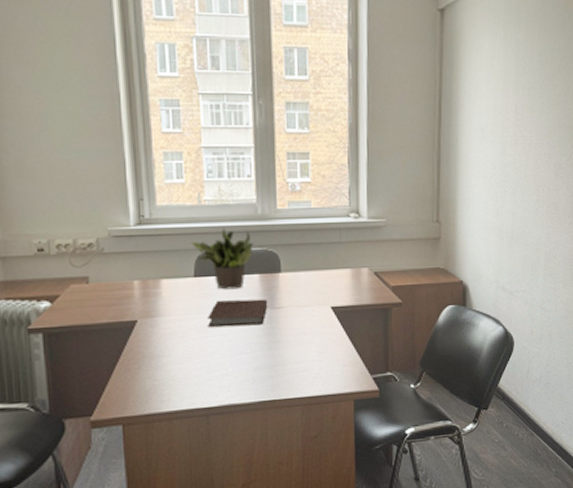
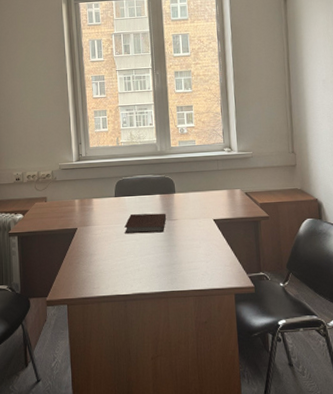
potted plant: present [189,227,253,290] -> none [111,161,155,206]

